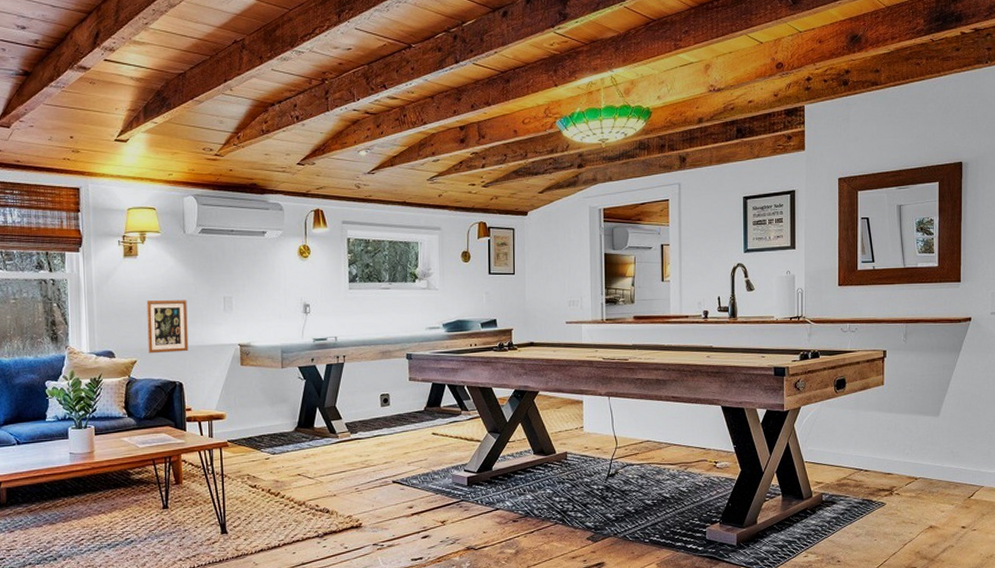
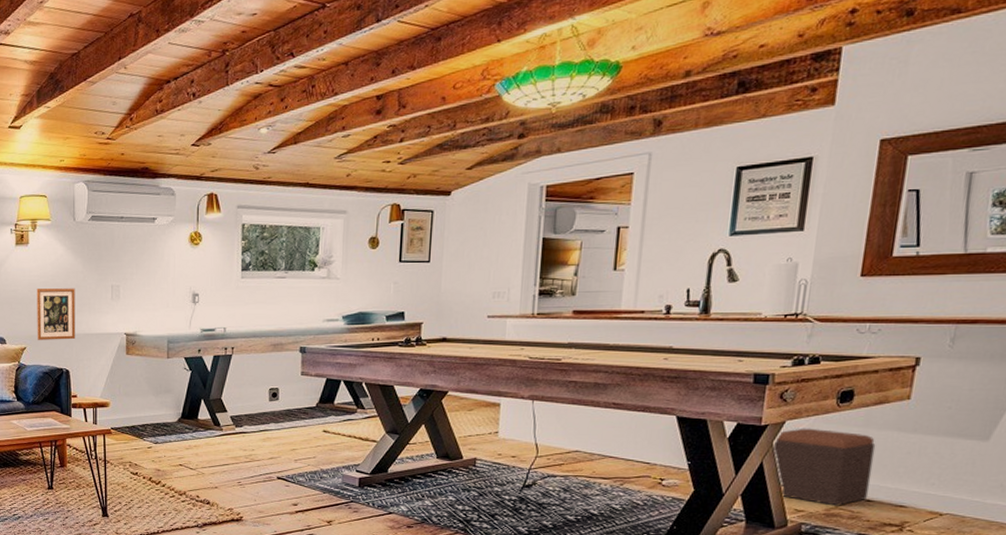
footstool: none [794,411,866,477] -> present [772,428,876,506]

